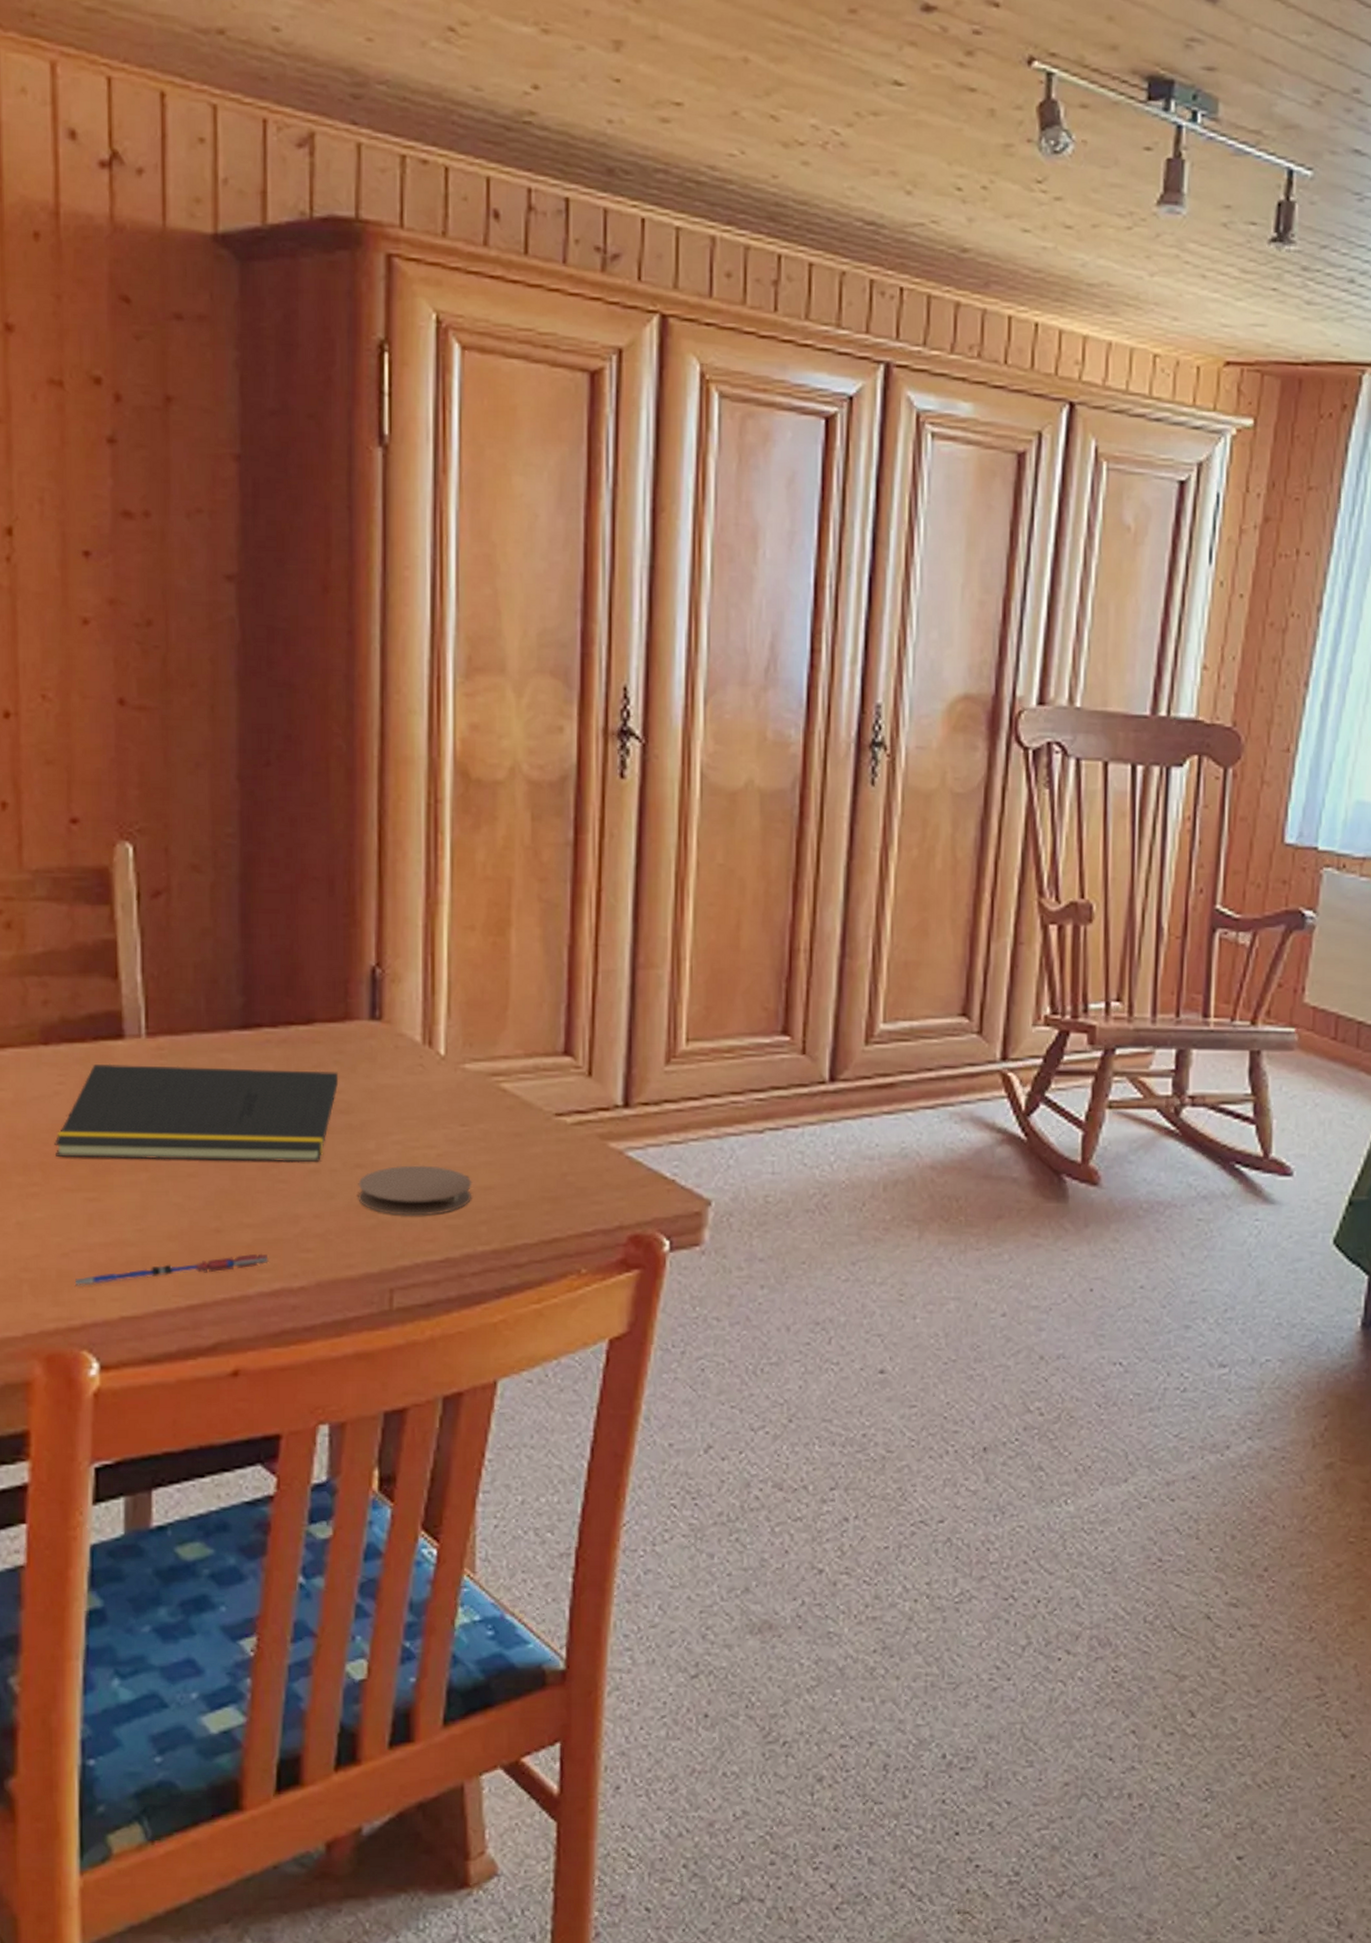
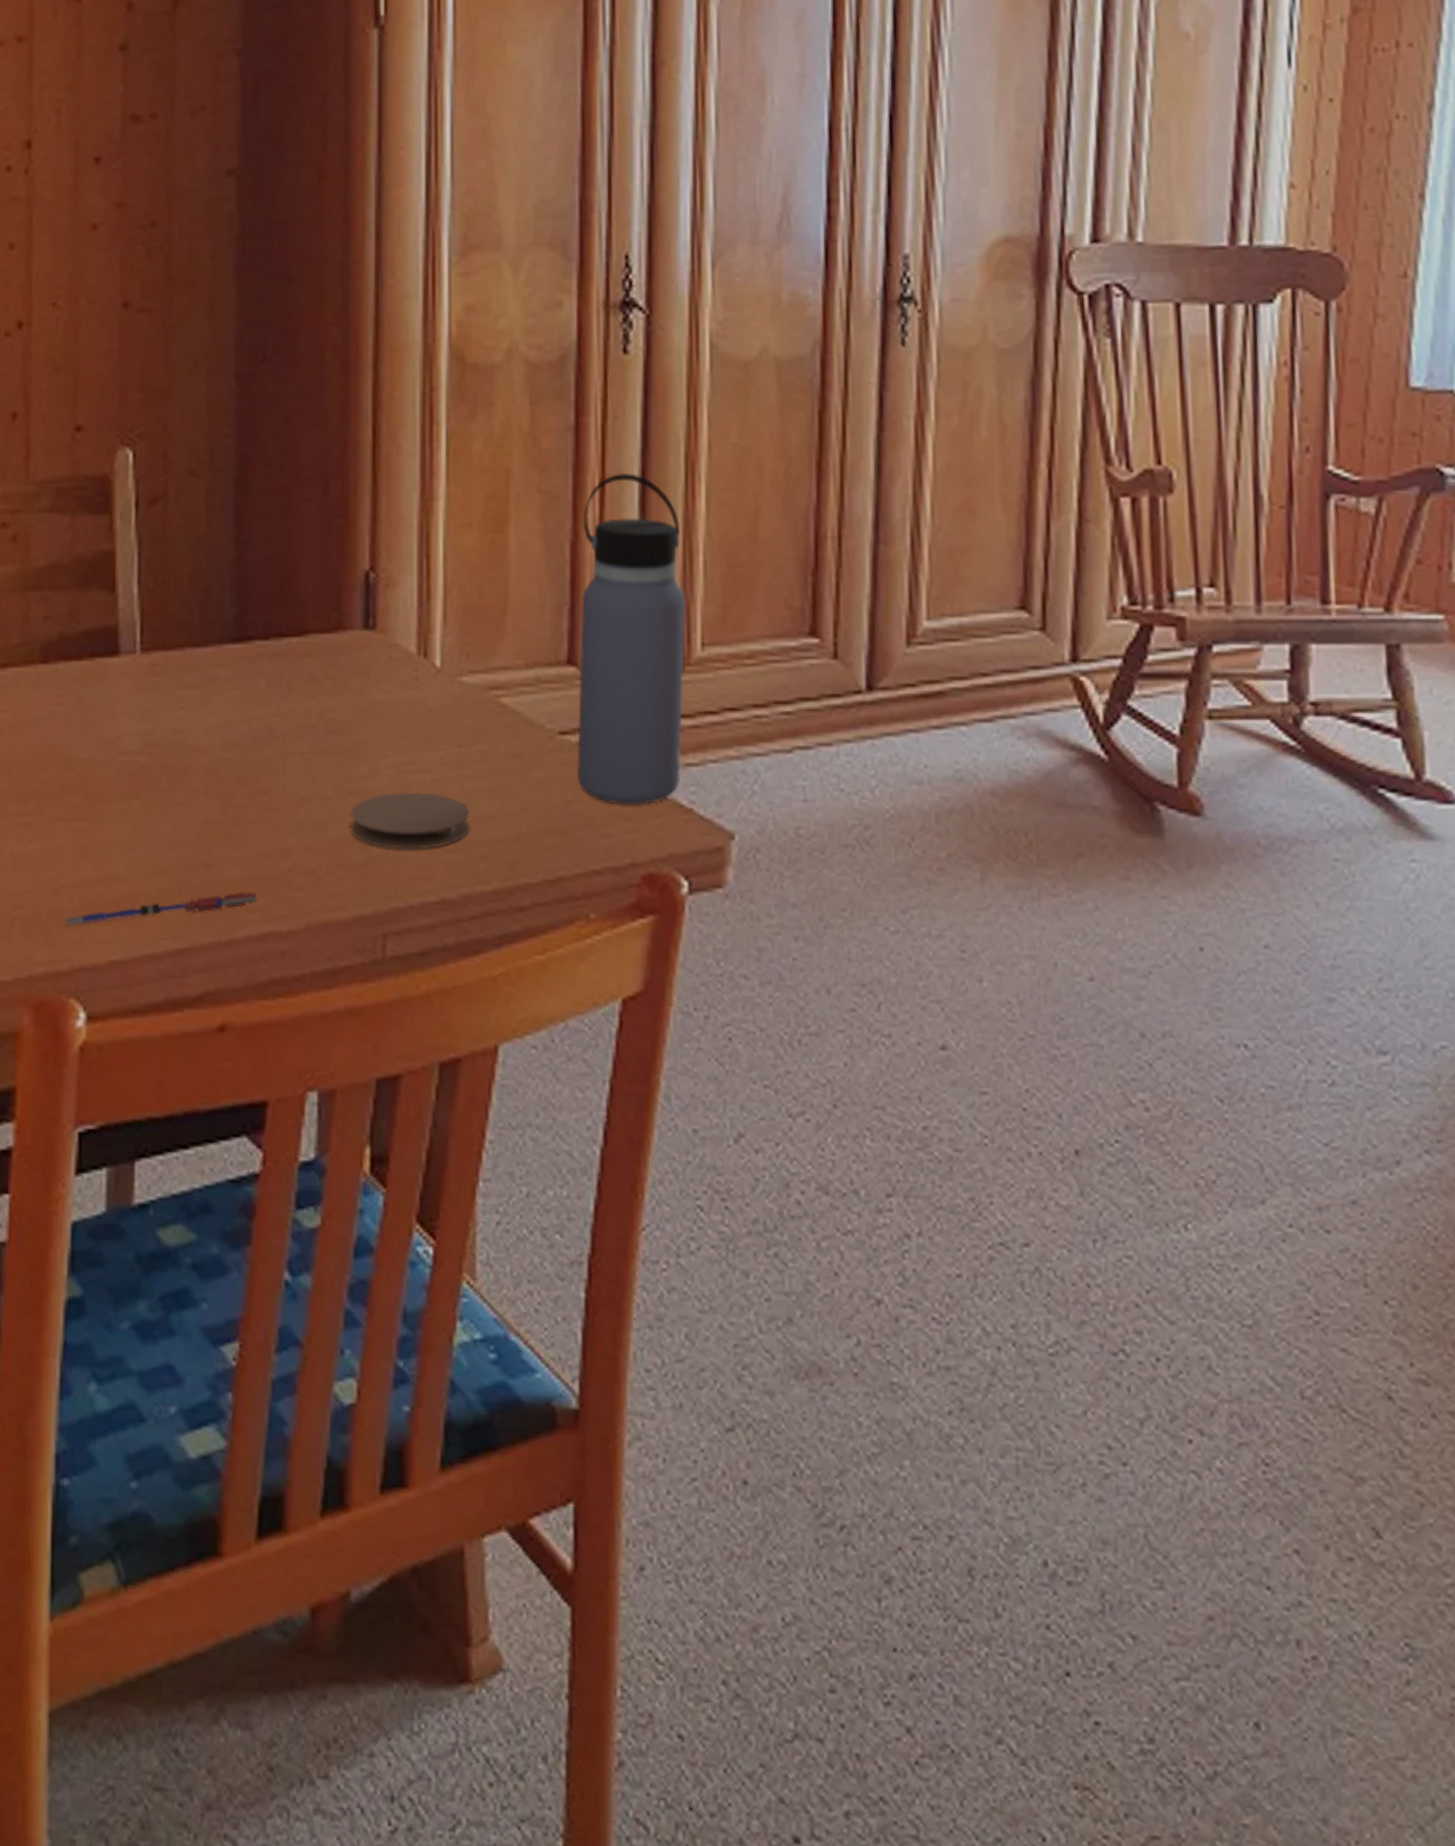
notepad: present [54,1063,339,1163] -> none [50,682,331,789]
water bottle: none [570,885,673,1177] -> present [576,472,686,805]

